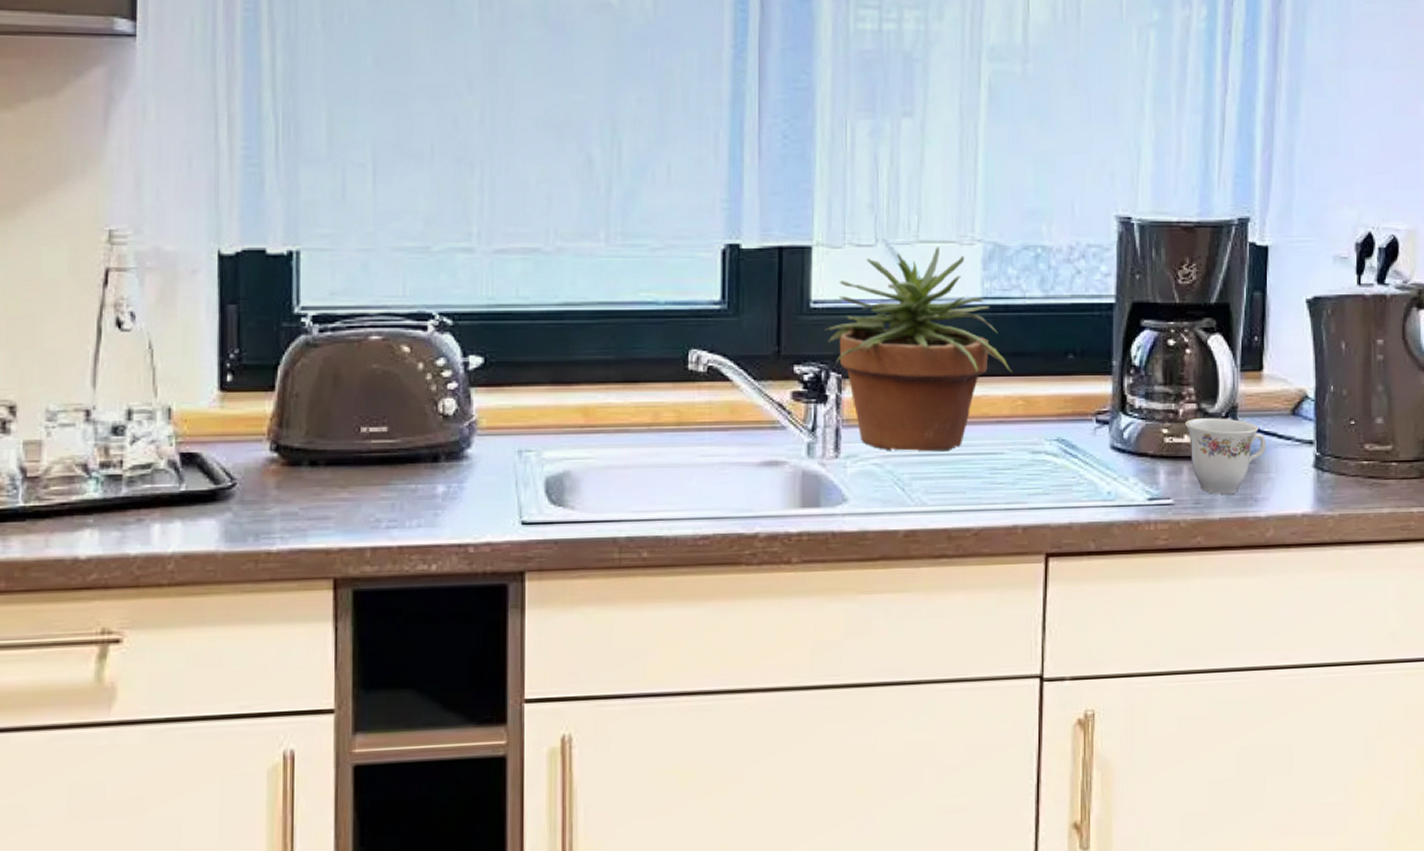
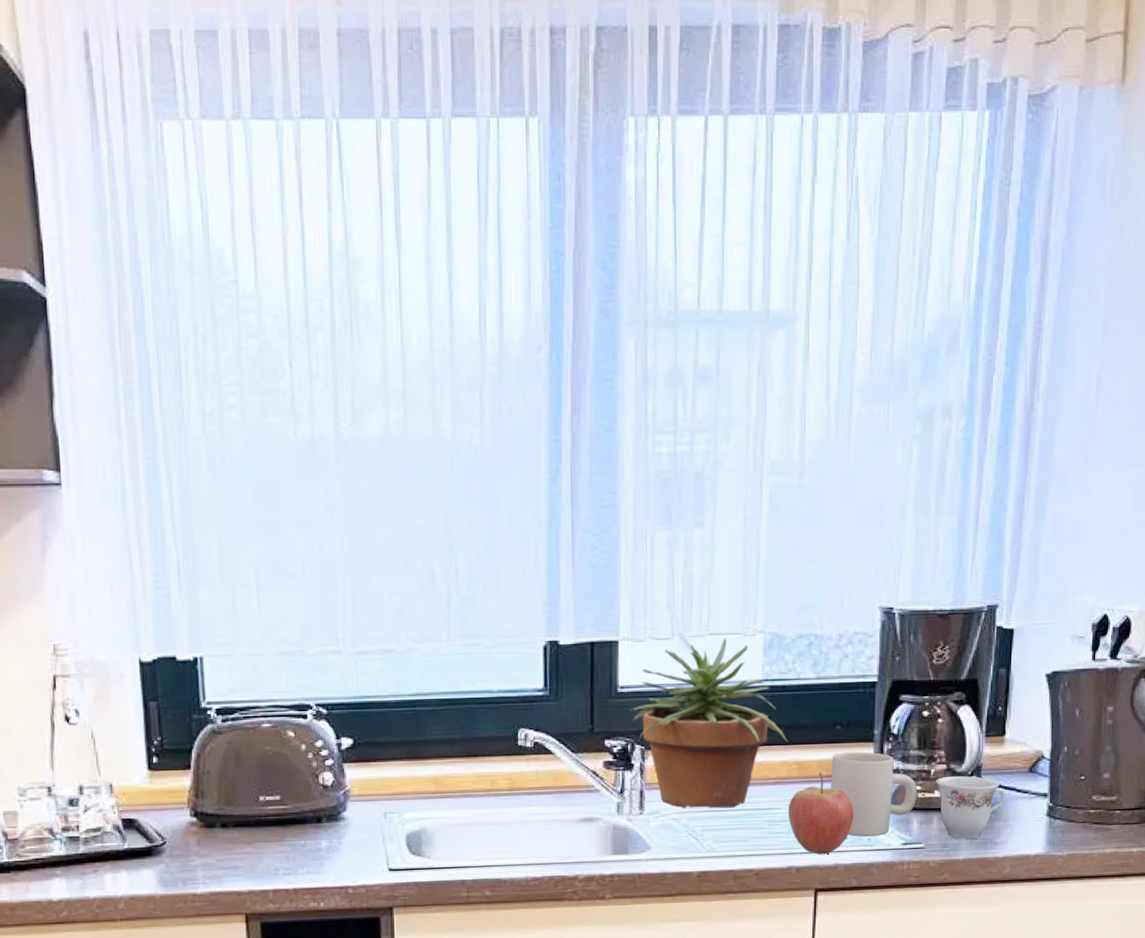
fruit: none [1012,410,1092,510] -> present [788,772,855,854]
mug: none [1063,385,1164,490] -> present [831,751,917,837]

